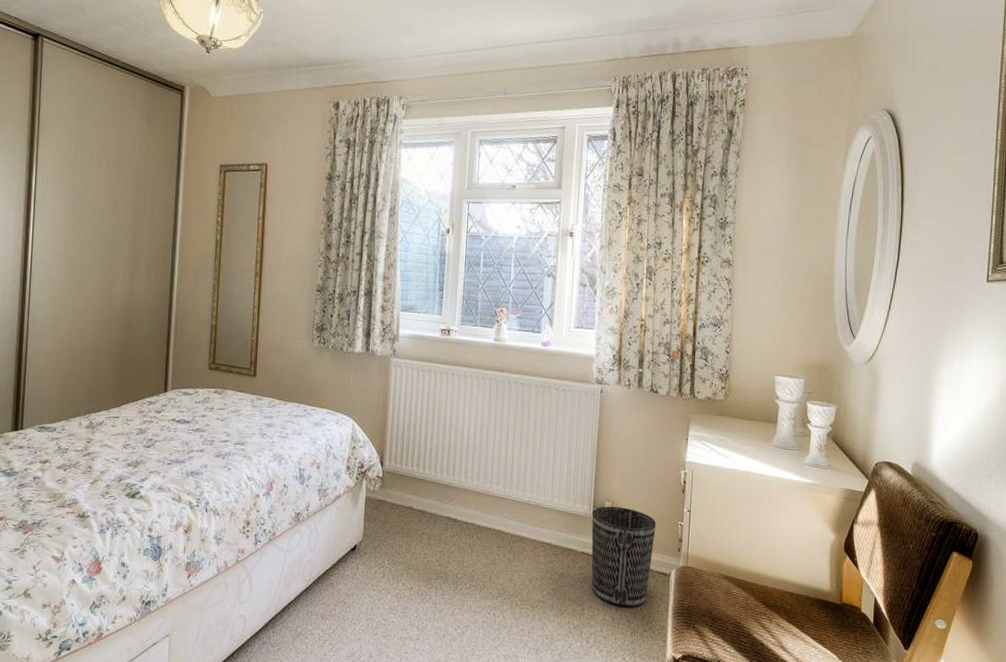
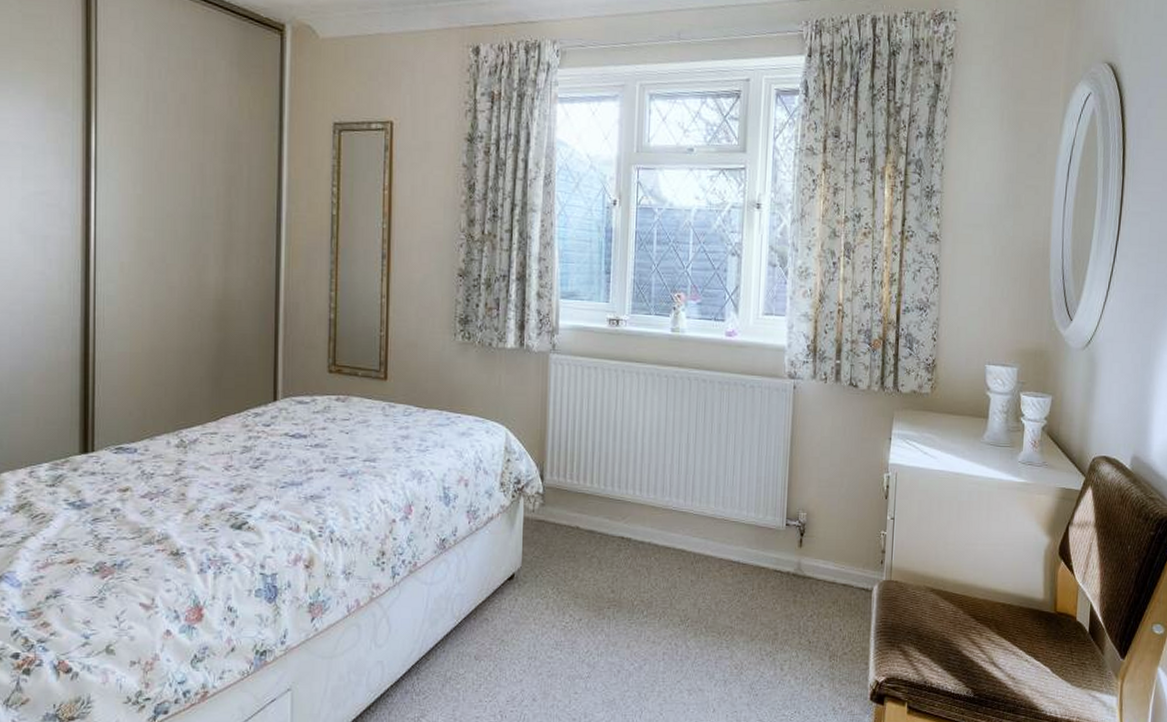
wastebasket: present [591,506,656,607] -> none [785,517,856,628]

